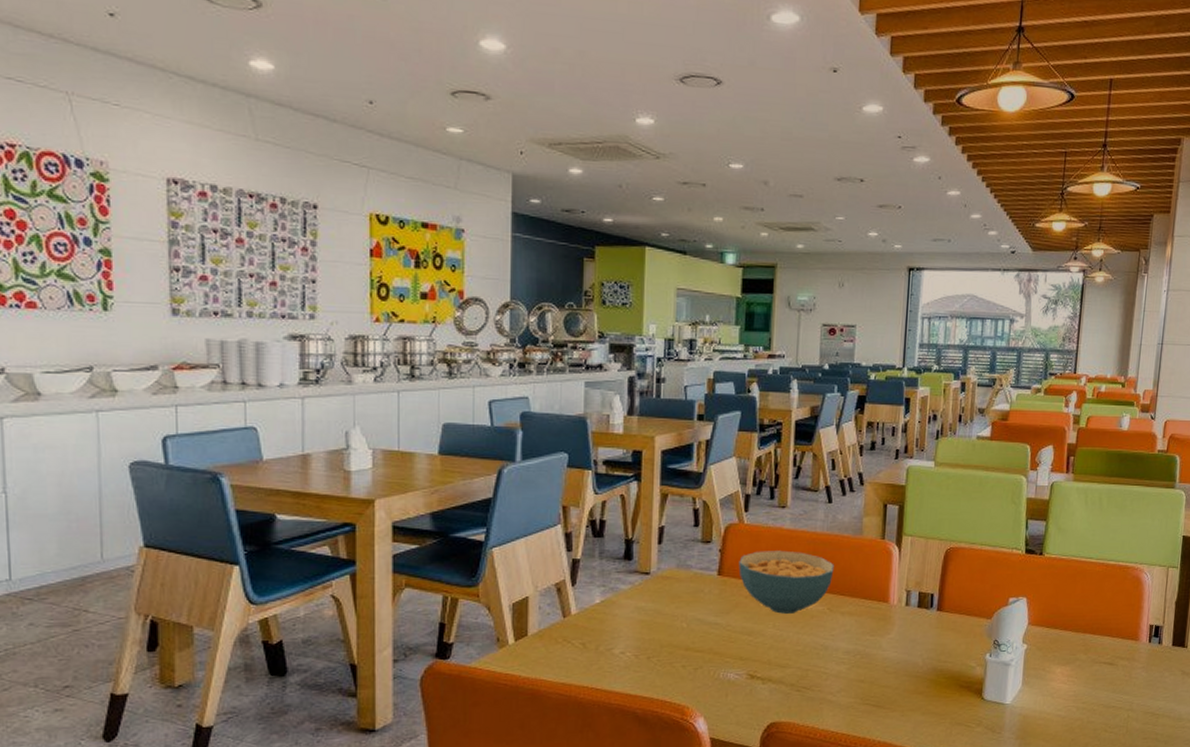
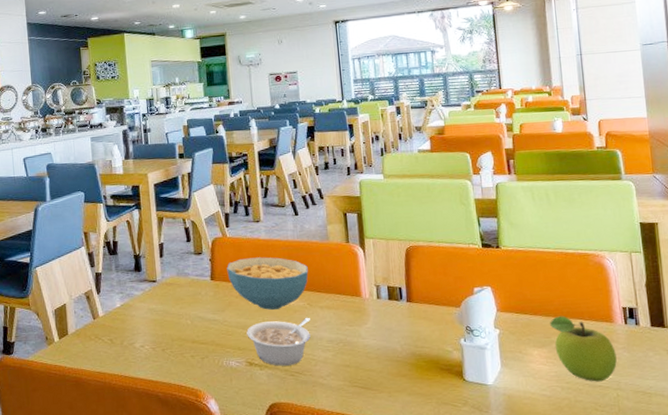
legume: none [752,625,828,680] -> present [246,318,311,366]
fruit: none [1078,632,1135,702] -> present [550,316,617,382]

